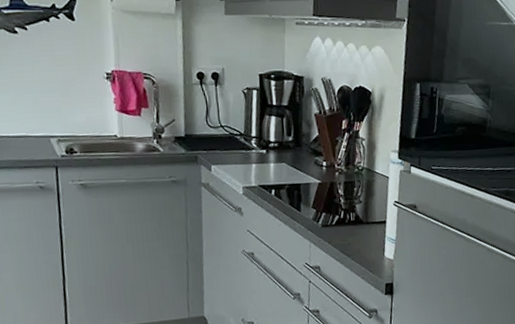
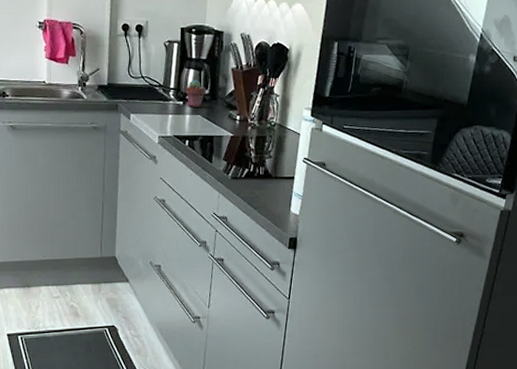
potted succulent: none [268,126,290,155] -> present [185,79,206,107]

